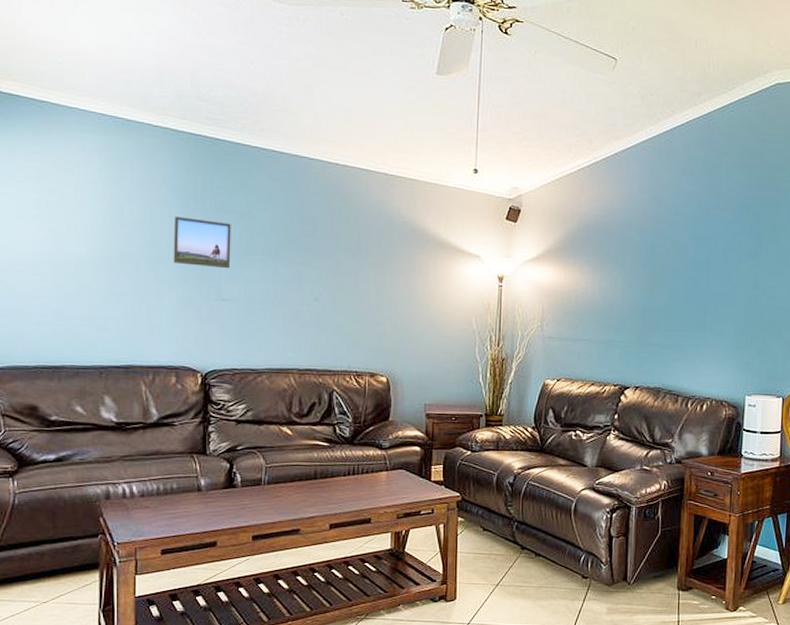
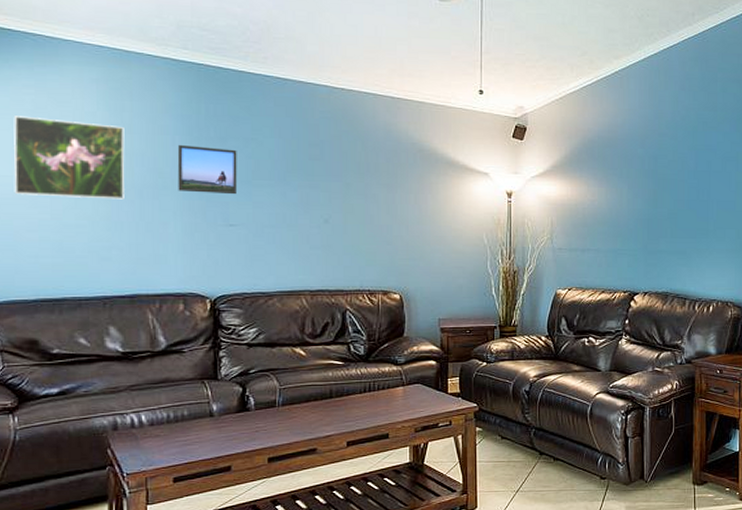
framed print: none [18,182,124,270] -> present [13,116,125,200]

